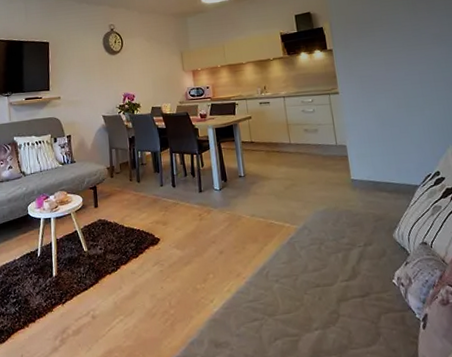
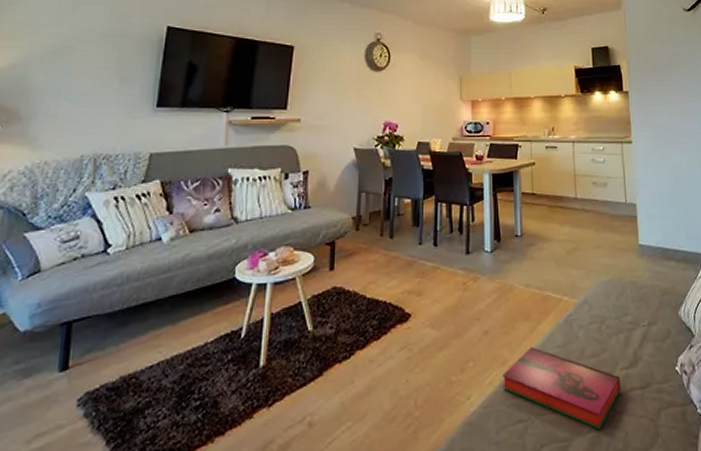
hardback book: none [238,262,342,328] -> present [502,346,621,429]

